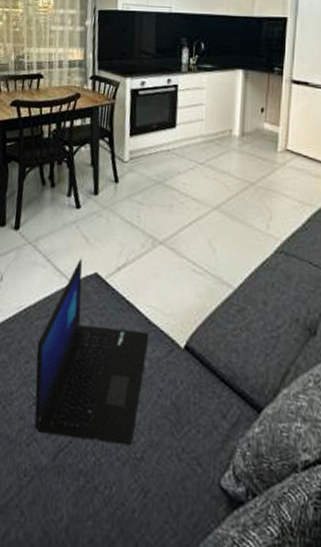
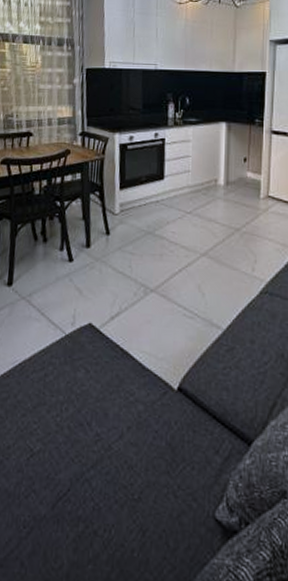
laptop: present [34,258,149,446] -> none [32,310,144,489]

